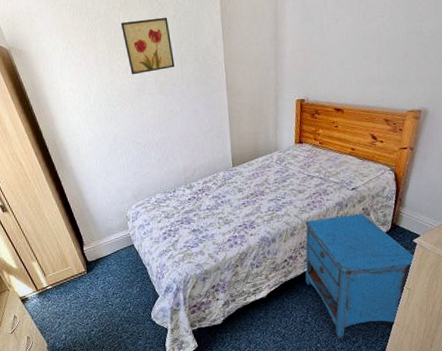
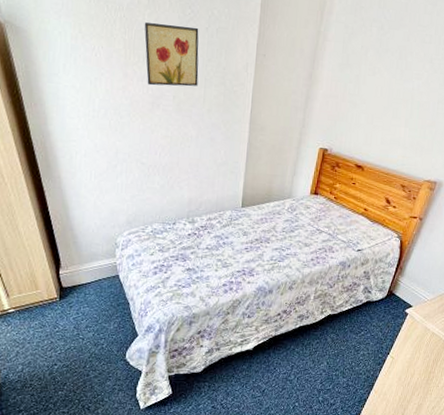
nightstand: present [305,214,413,338] -> none [295,275,403,399]

